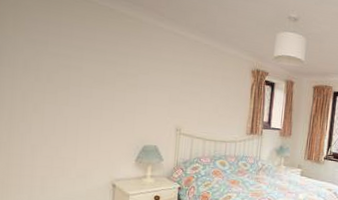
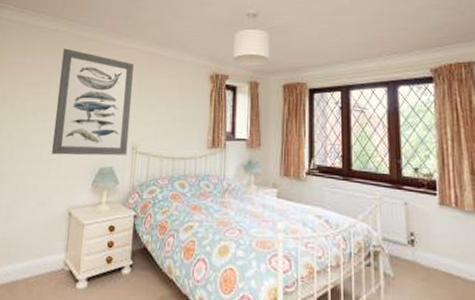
wall art: none [90,21,177,136] -> present [52,48,134,156]

